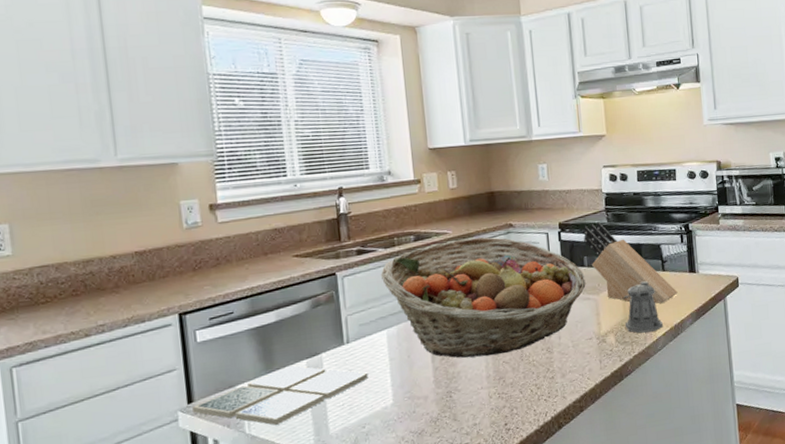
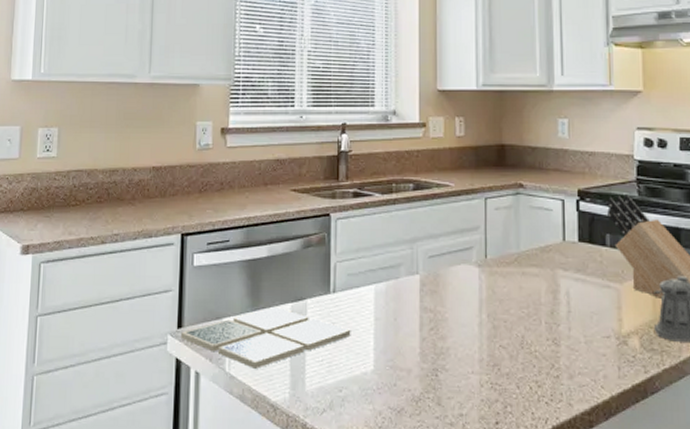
fruit basket: present [380,236,586,358] -> none [374,194,606,336]

